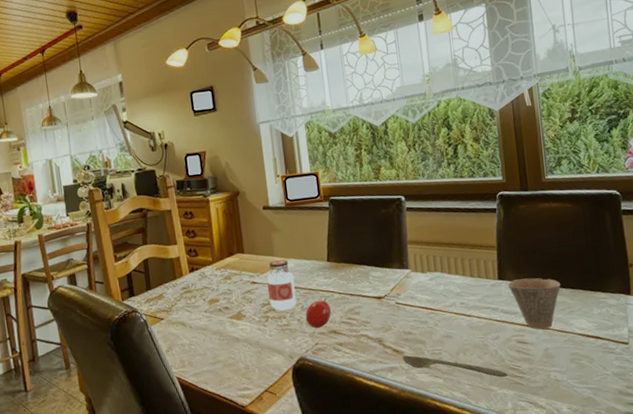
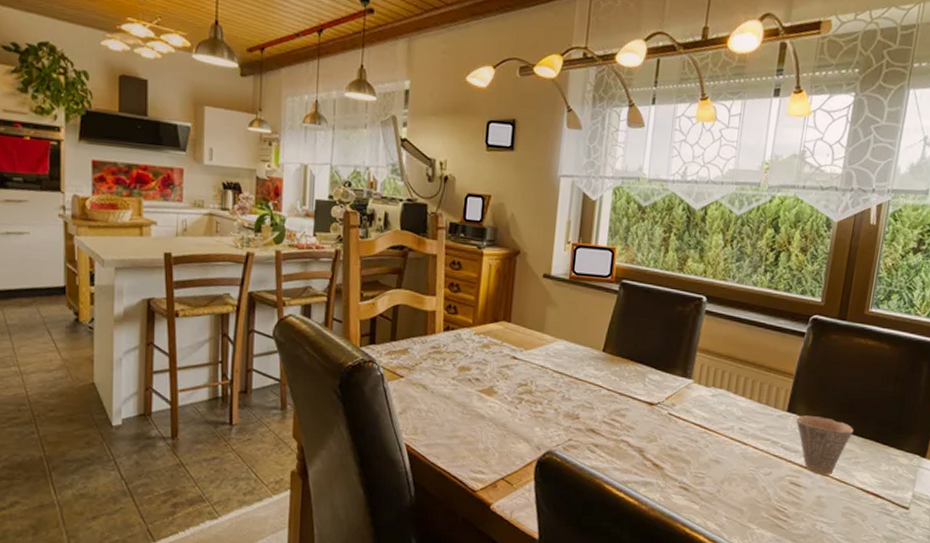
jar: present [267,260,297,311] -> none [527,338,561,396]
fruit: present [305,298,331,329] -> none [564,392,595,424]
spoon: present [403,355,508,378] -> none [661,472,771,518]

